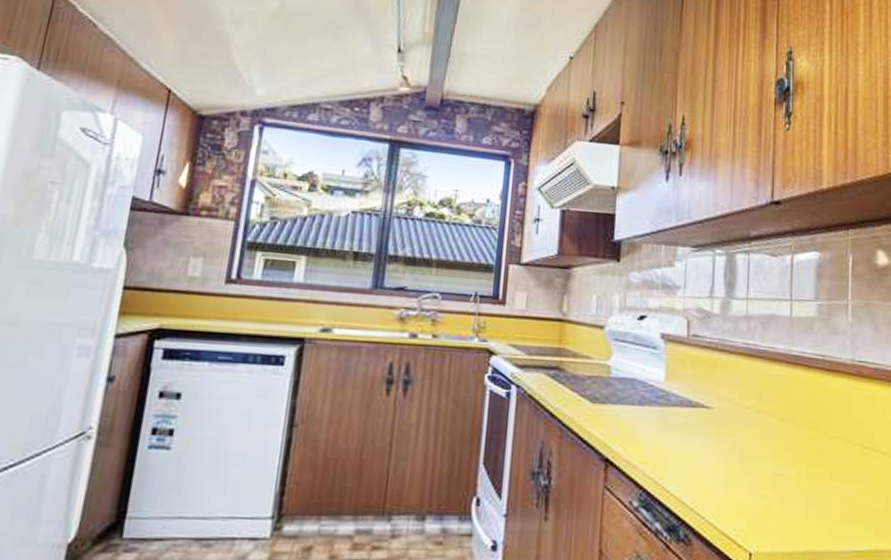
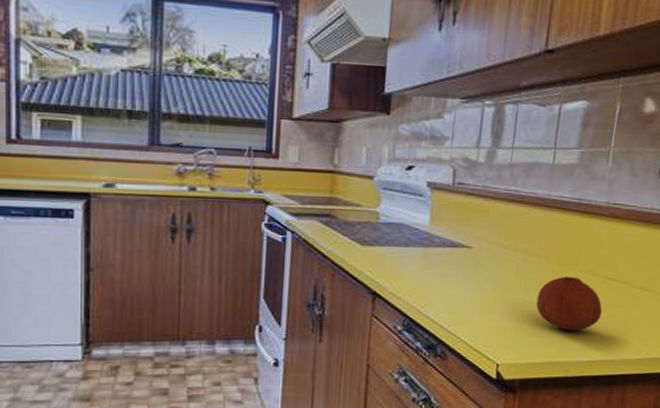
fruit: none [788,443,863,512] -> present [536,276,603,331]

